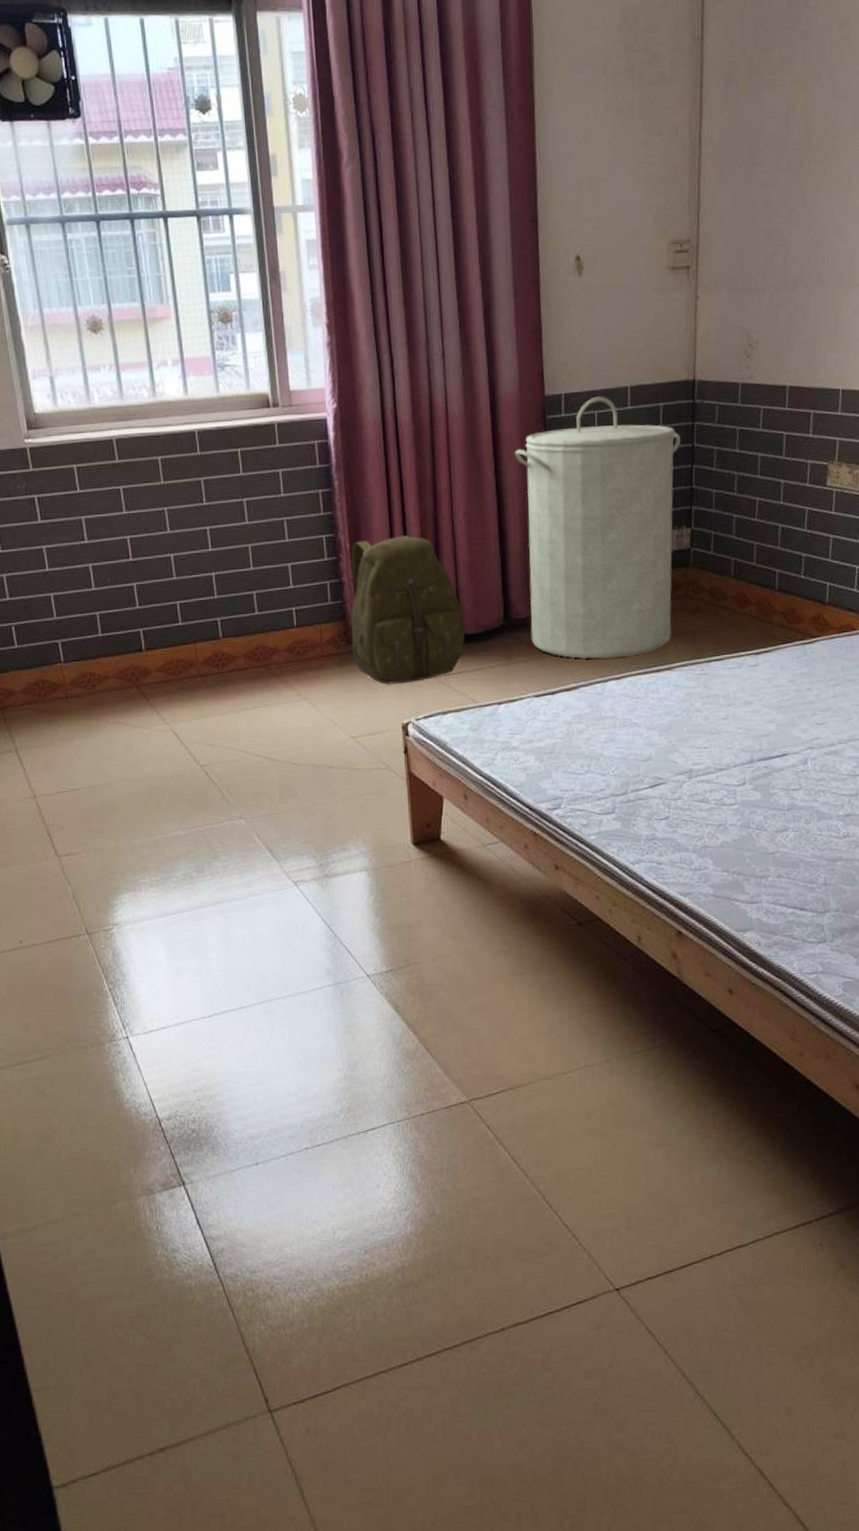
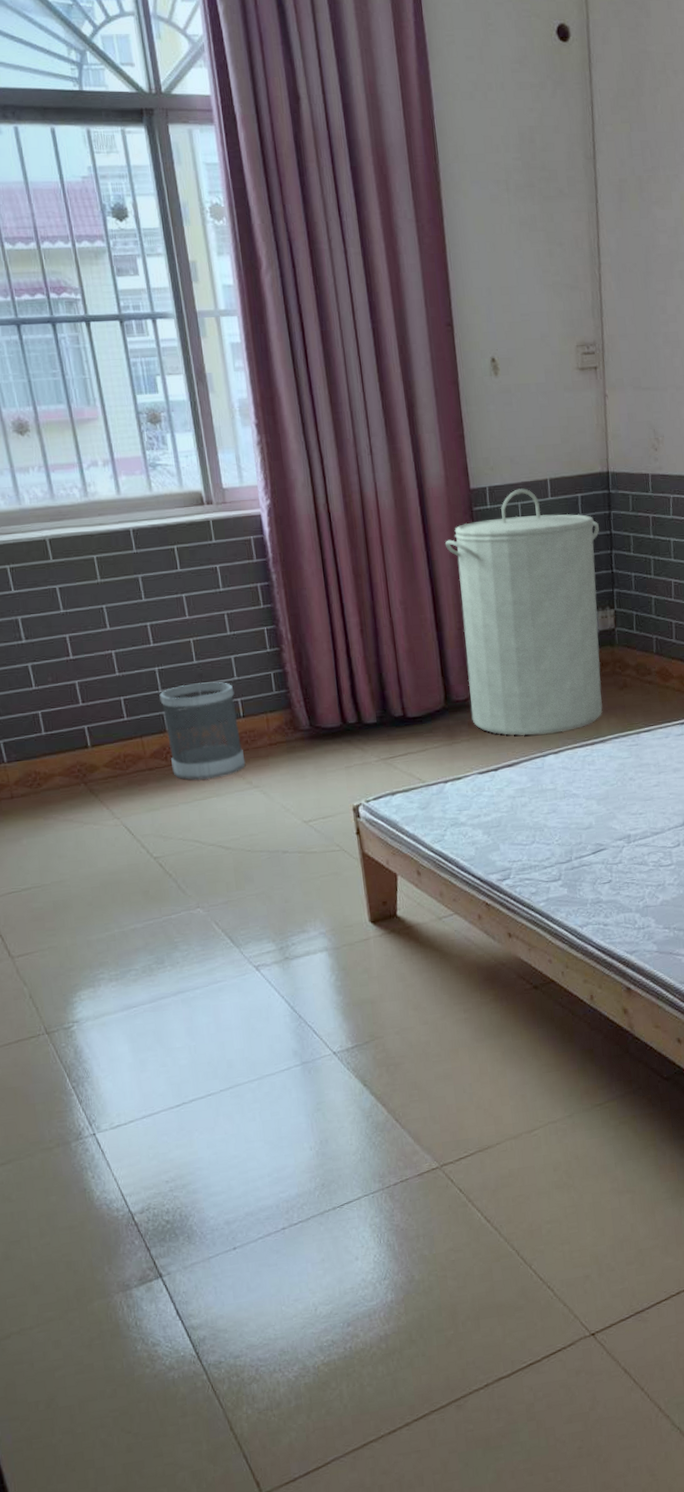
wastebasket: none [215,589,297,690] -> present [159,682,246,780]
backpack: present [350,535,465,685] -> none [293,624,409,770]

